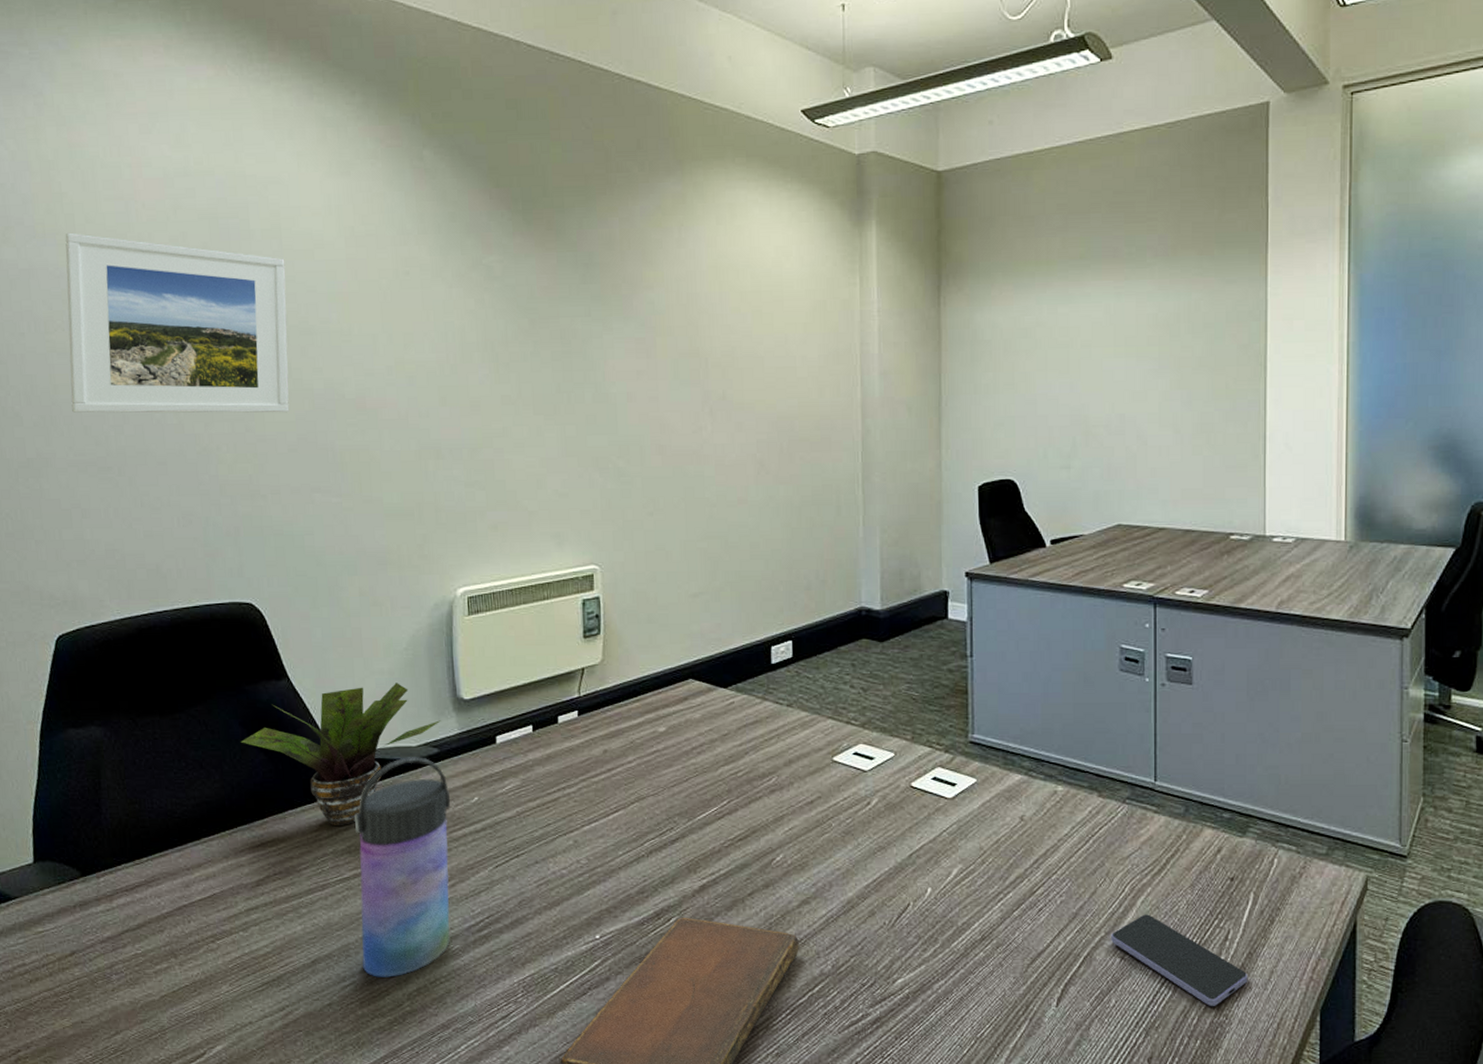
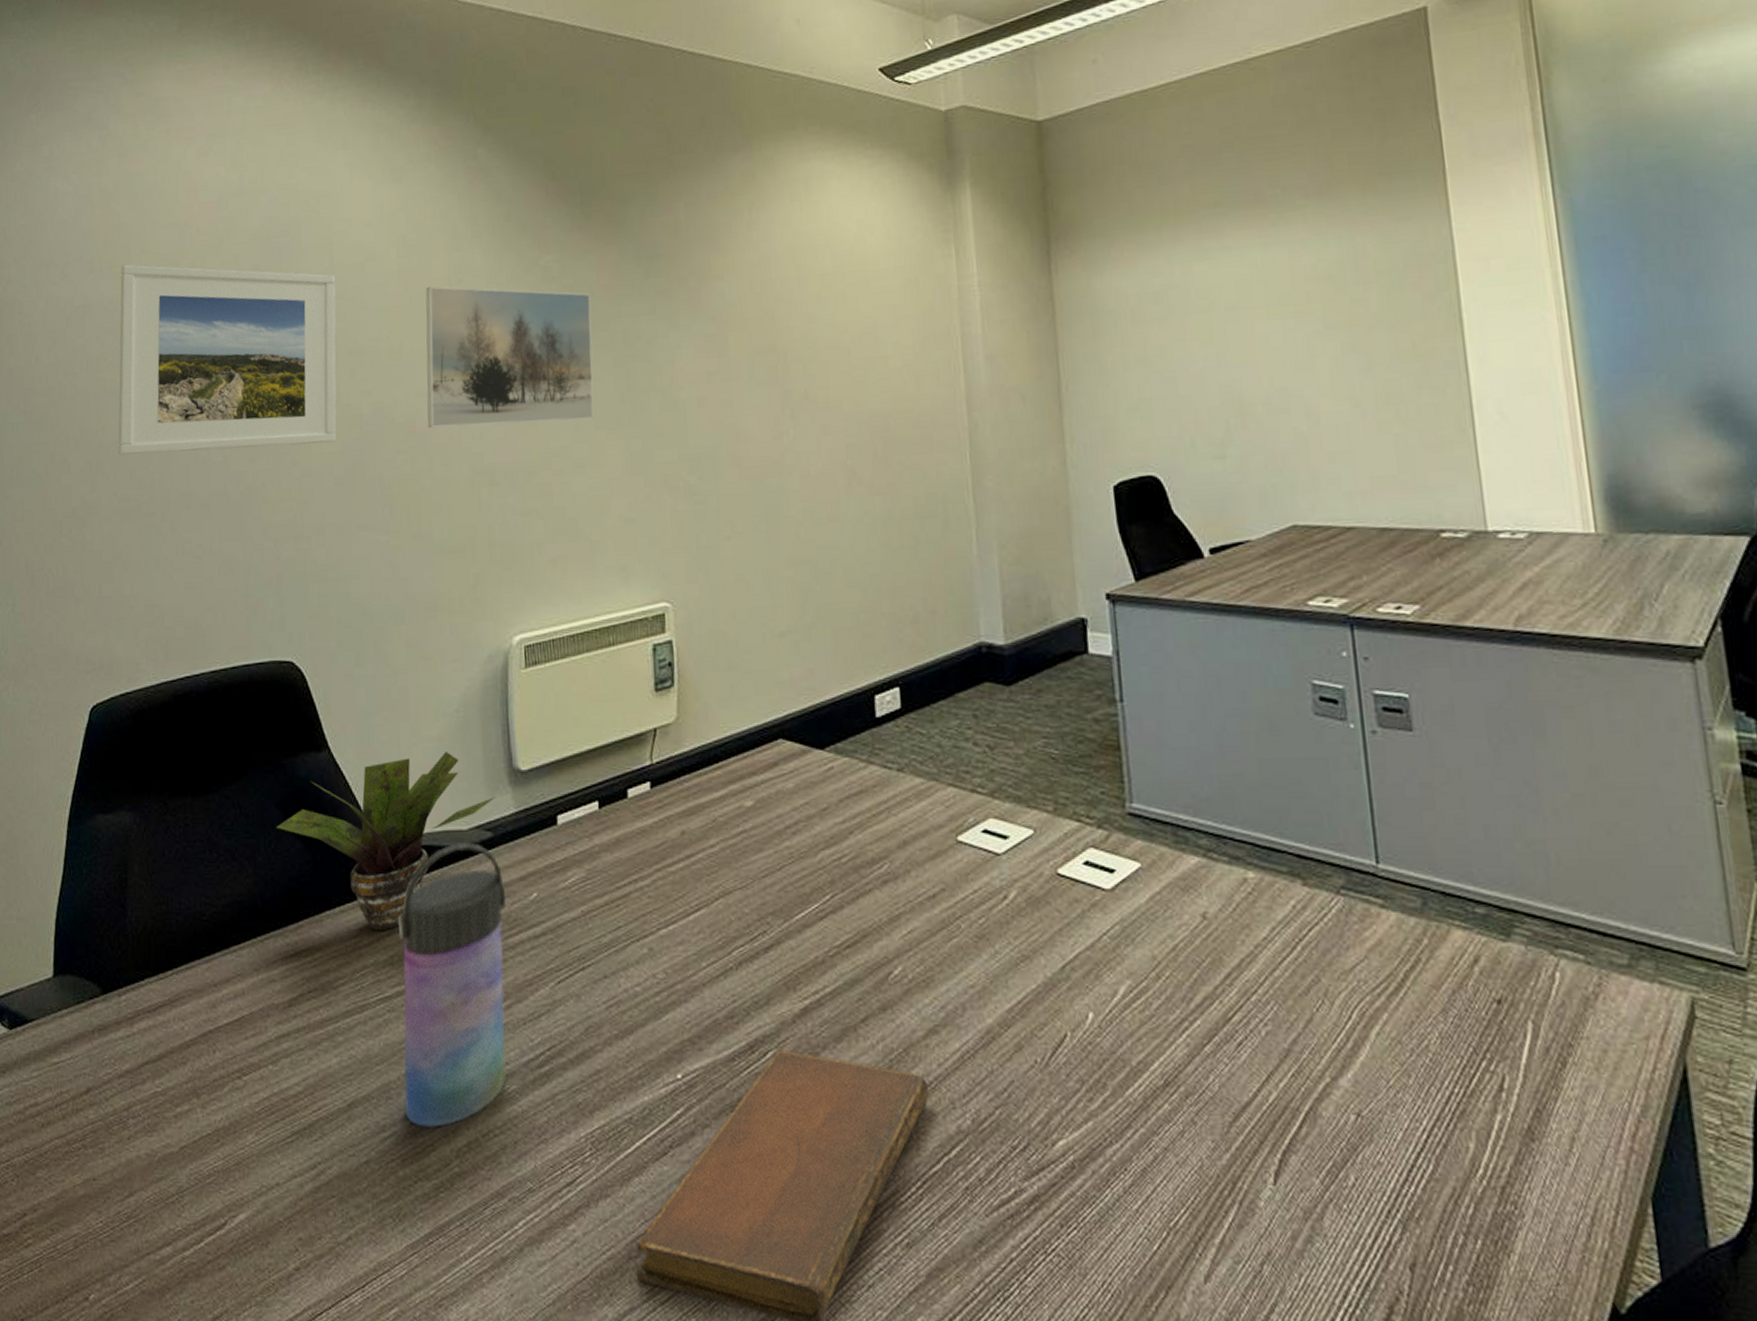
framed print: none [373,275,533,406] -> present [425,286,594,429]
smartphone: present [1111,914,1248,1006] -> none [1339,1051,1540,1189]

